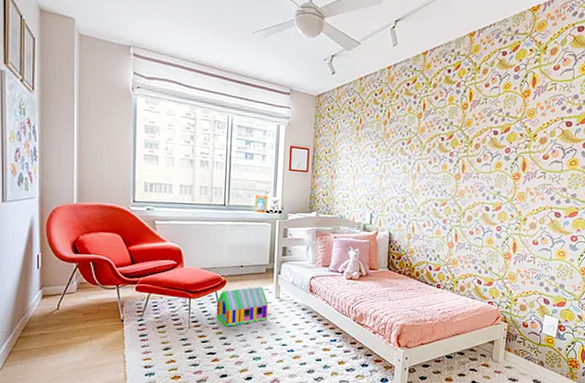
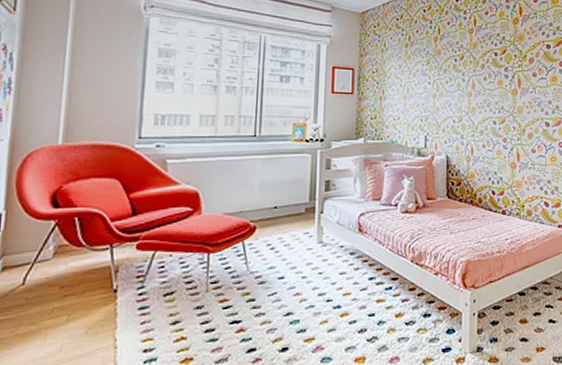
toy house: present [216,286,269,327] -> none [242,230,309,285]

